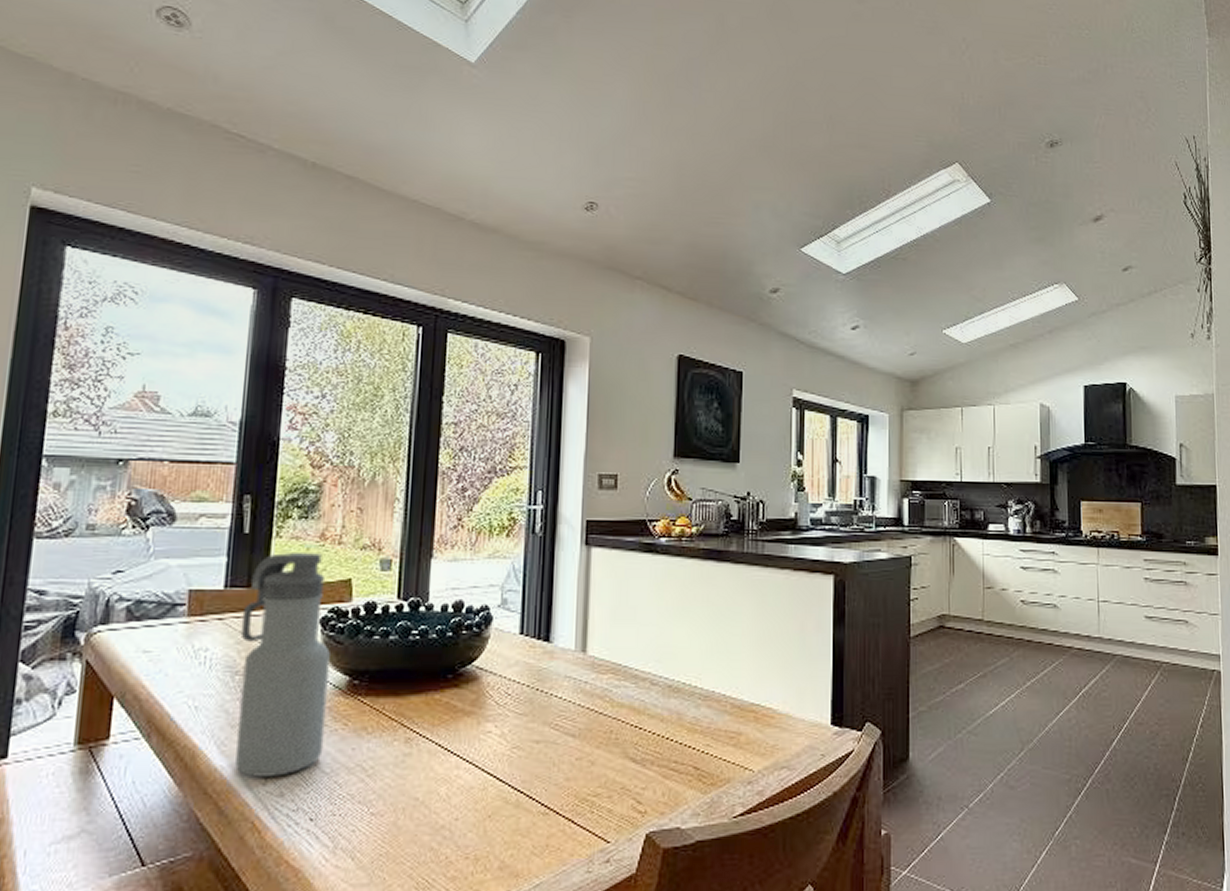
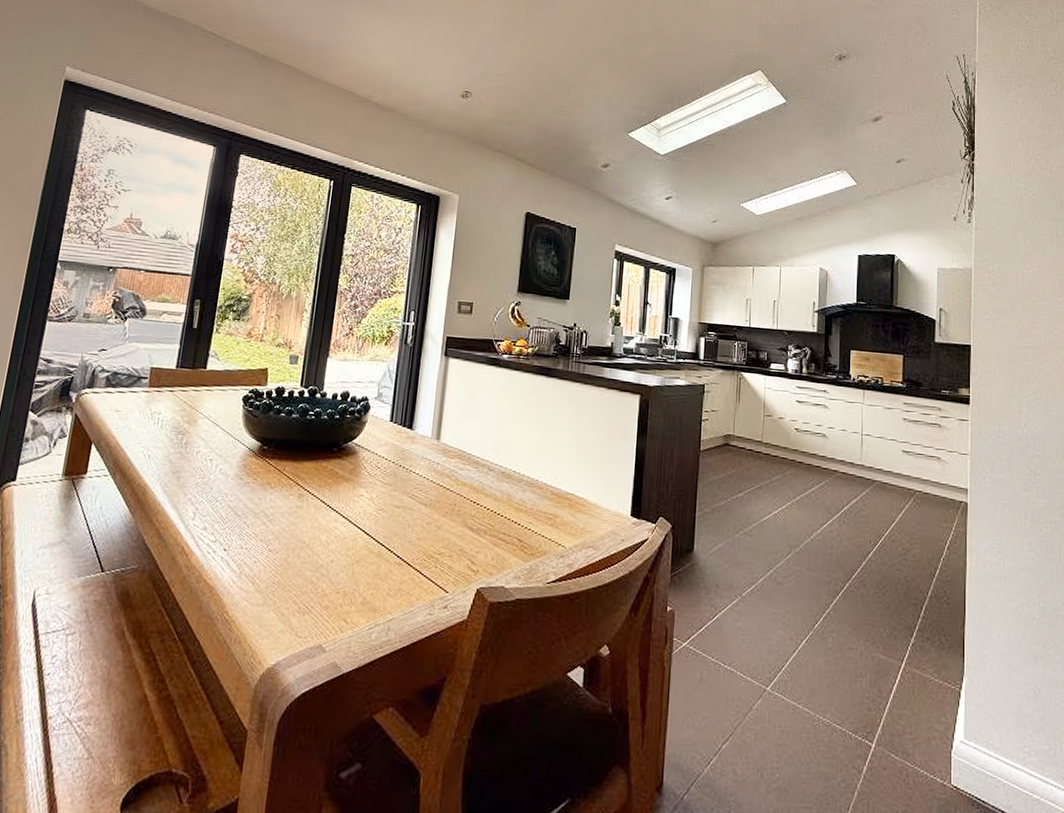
water bottle: present [235,553,330,777] -> none [173,345,248,514]

